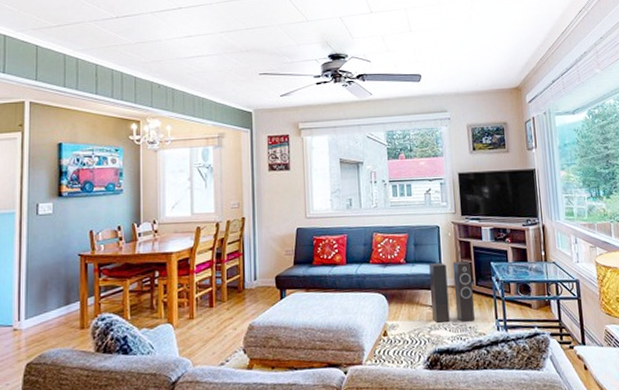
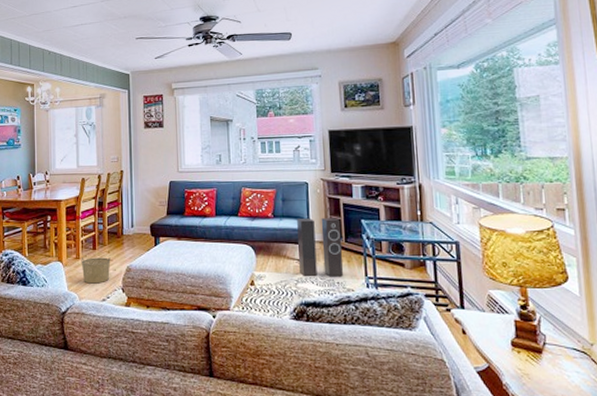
basket: none [195,315,231,347] -> present [81,257,111,284]

